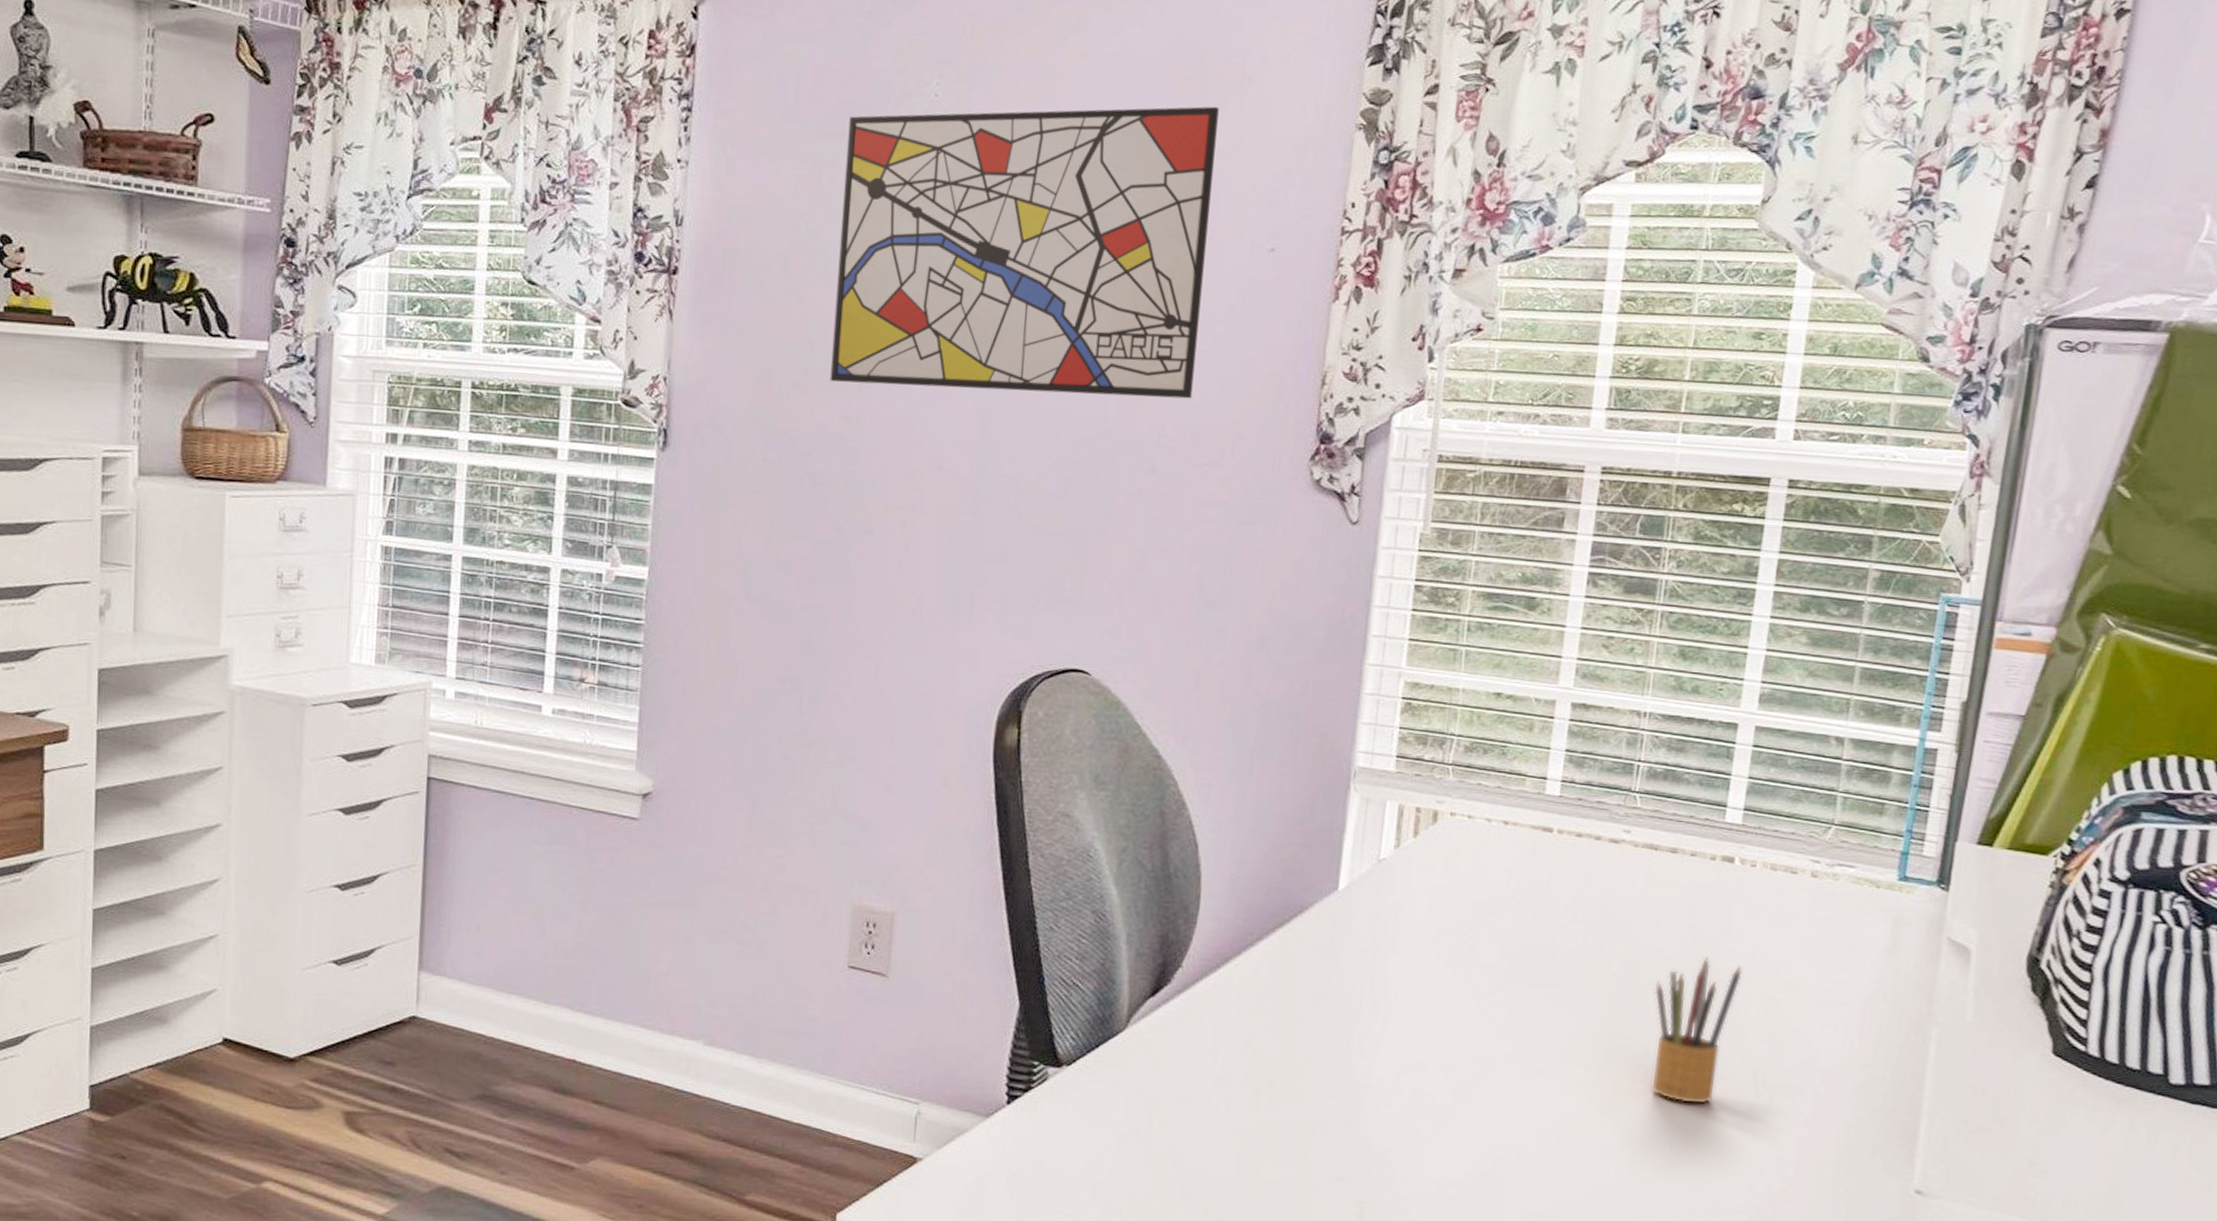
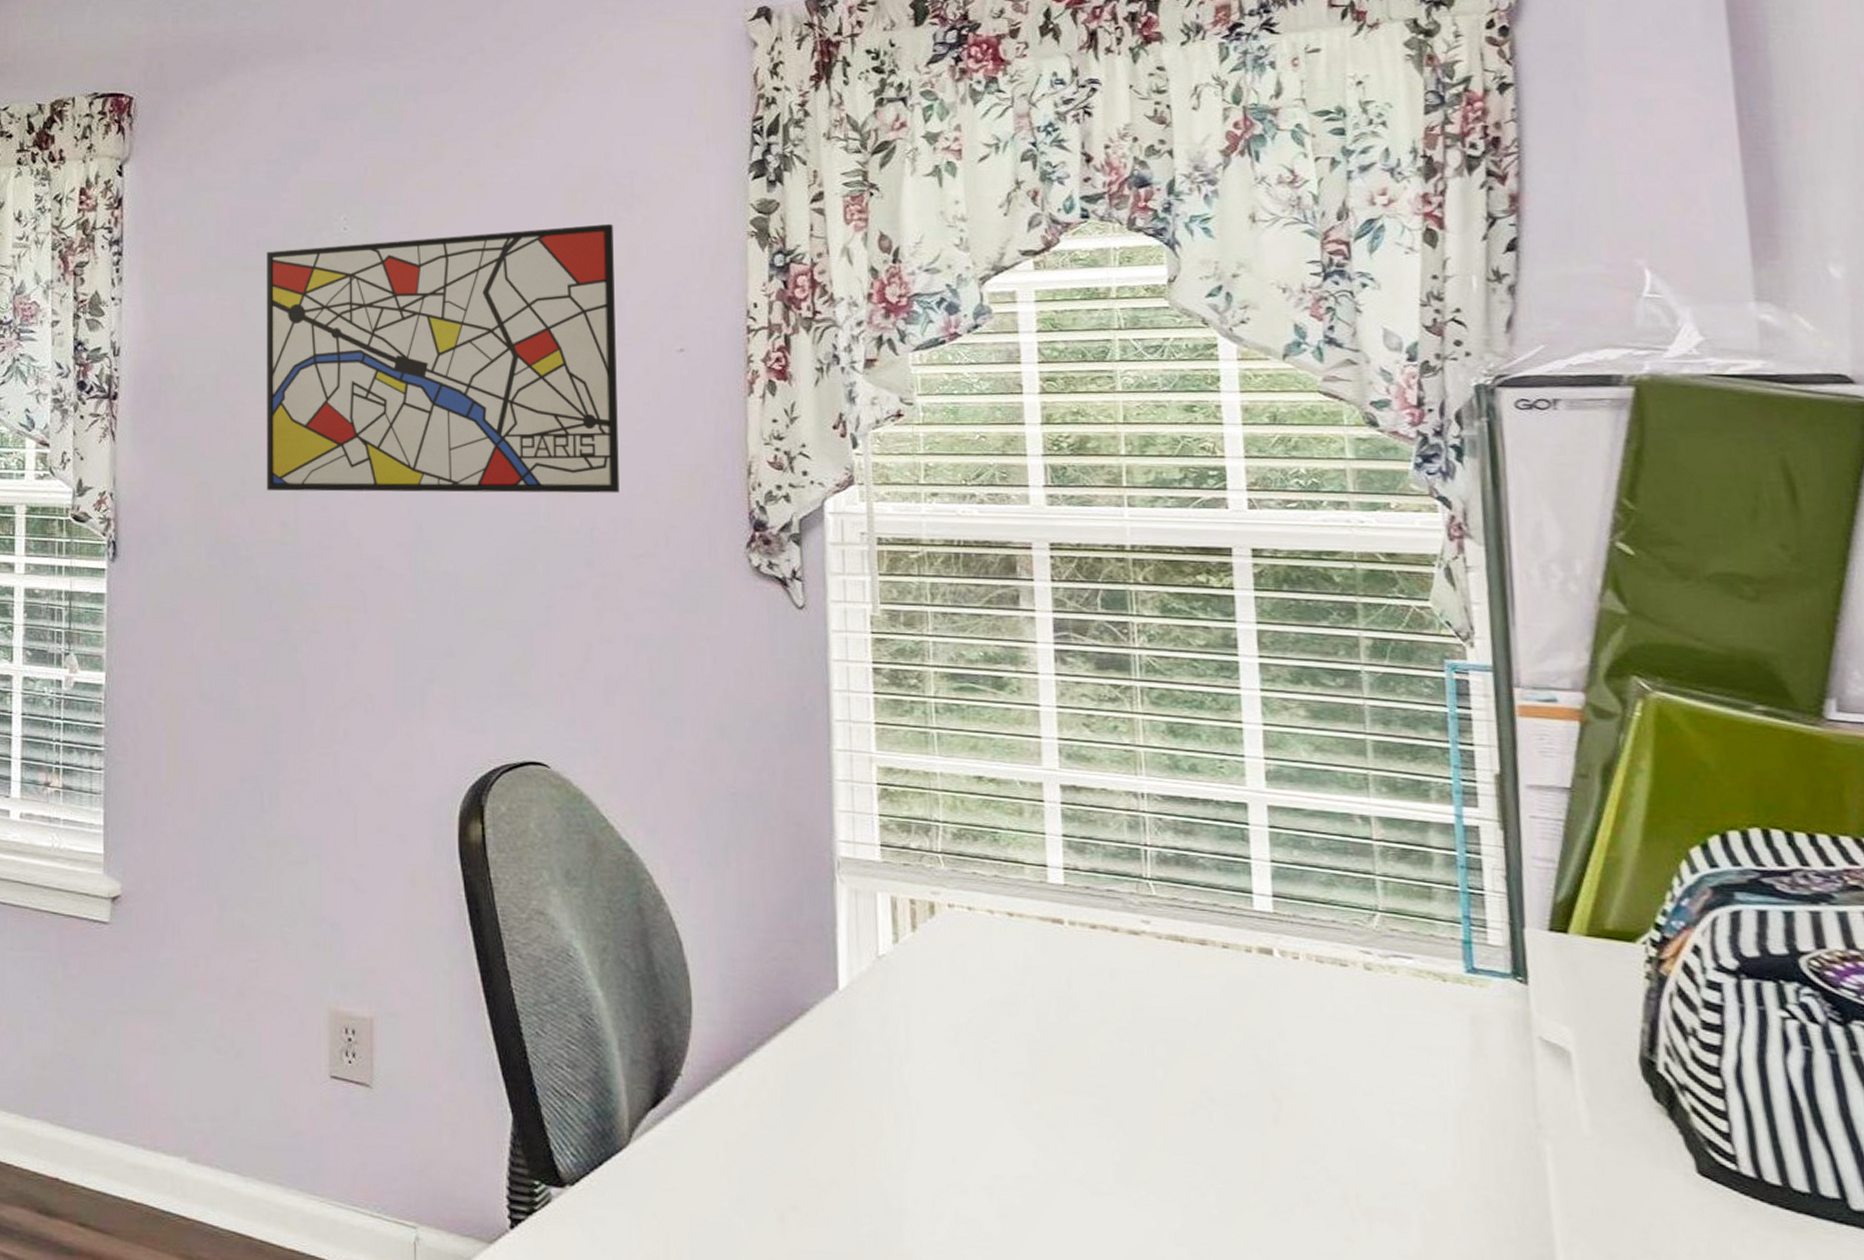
pencil box: present [1651,957,1743,1105] -> none [1210,1061,1308,1233]

